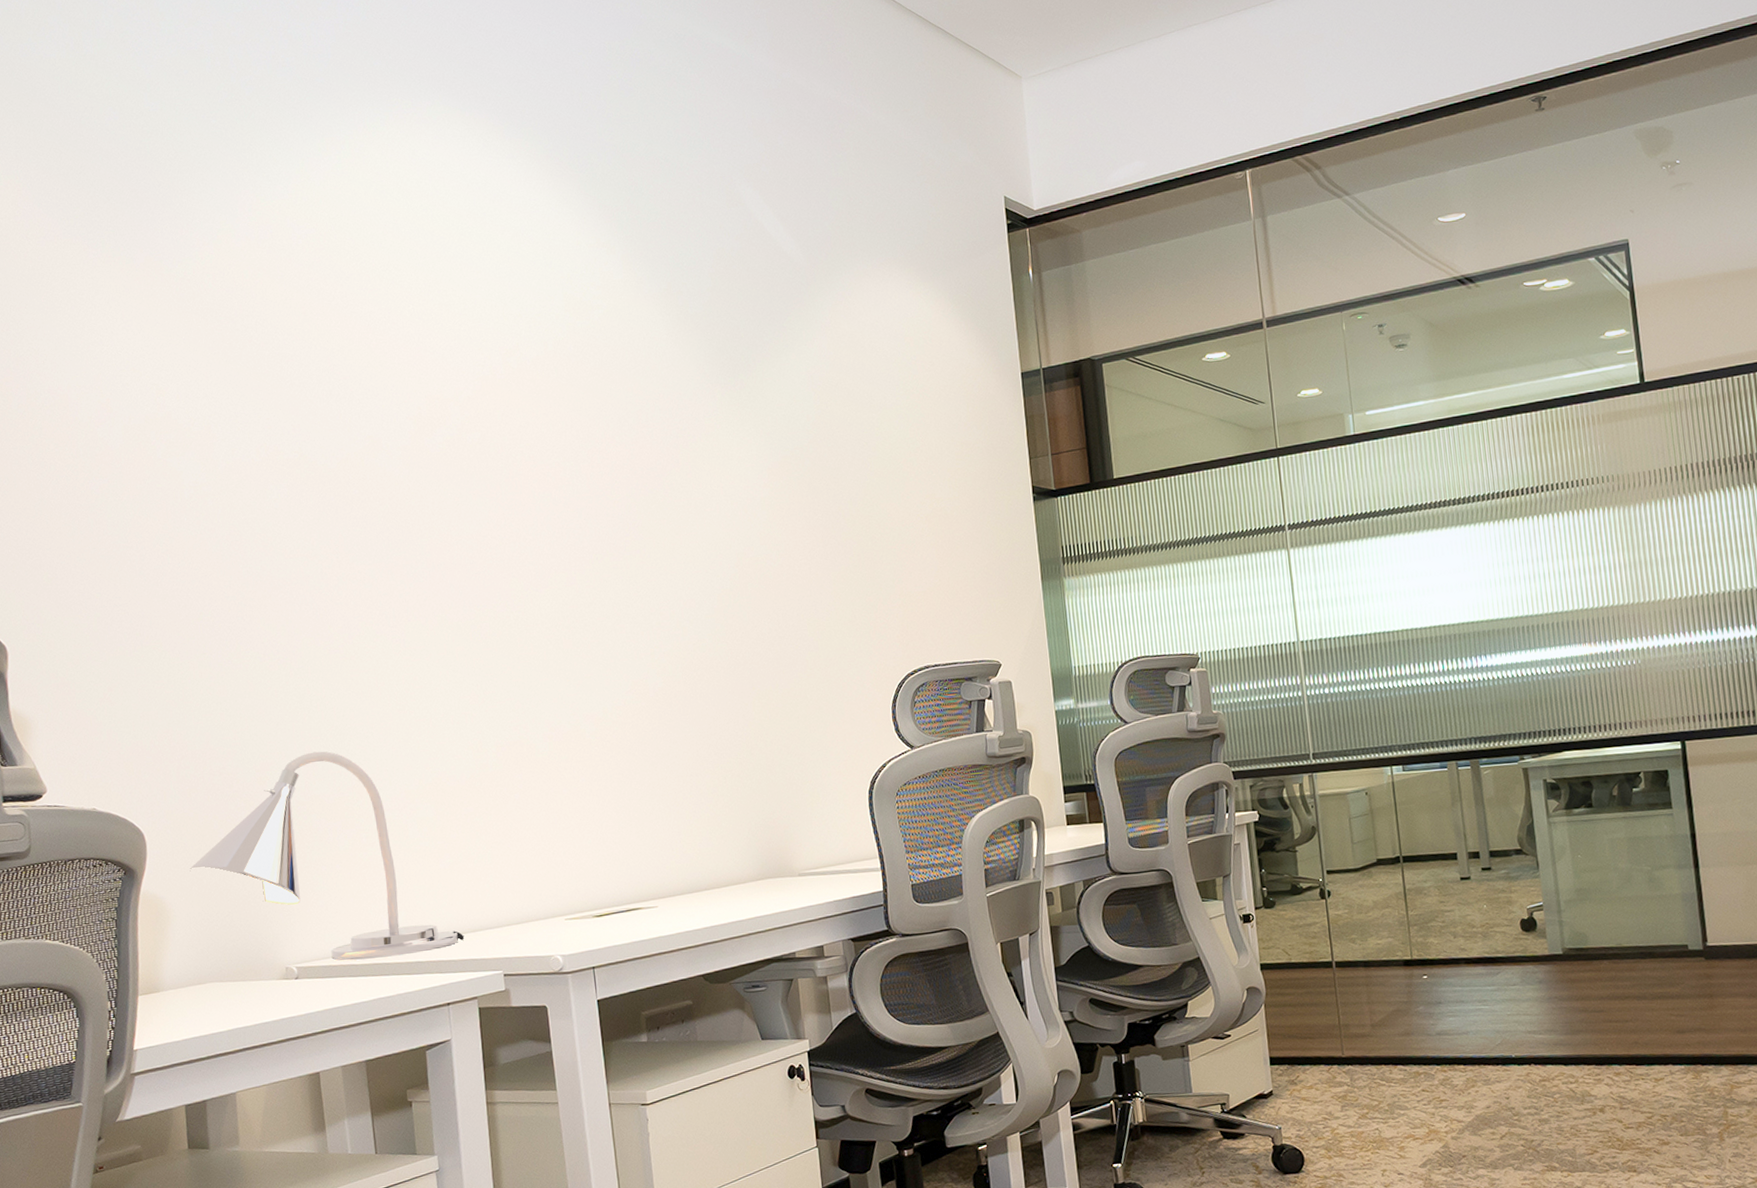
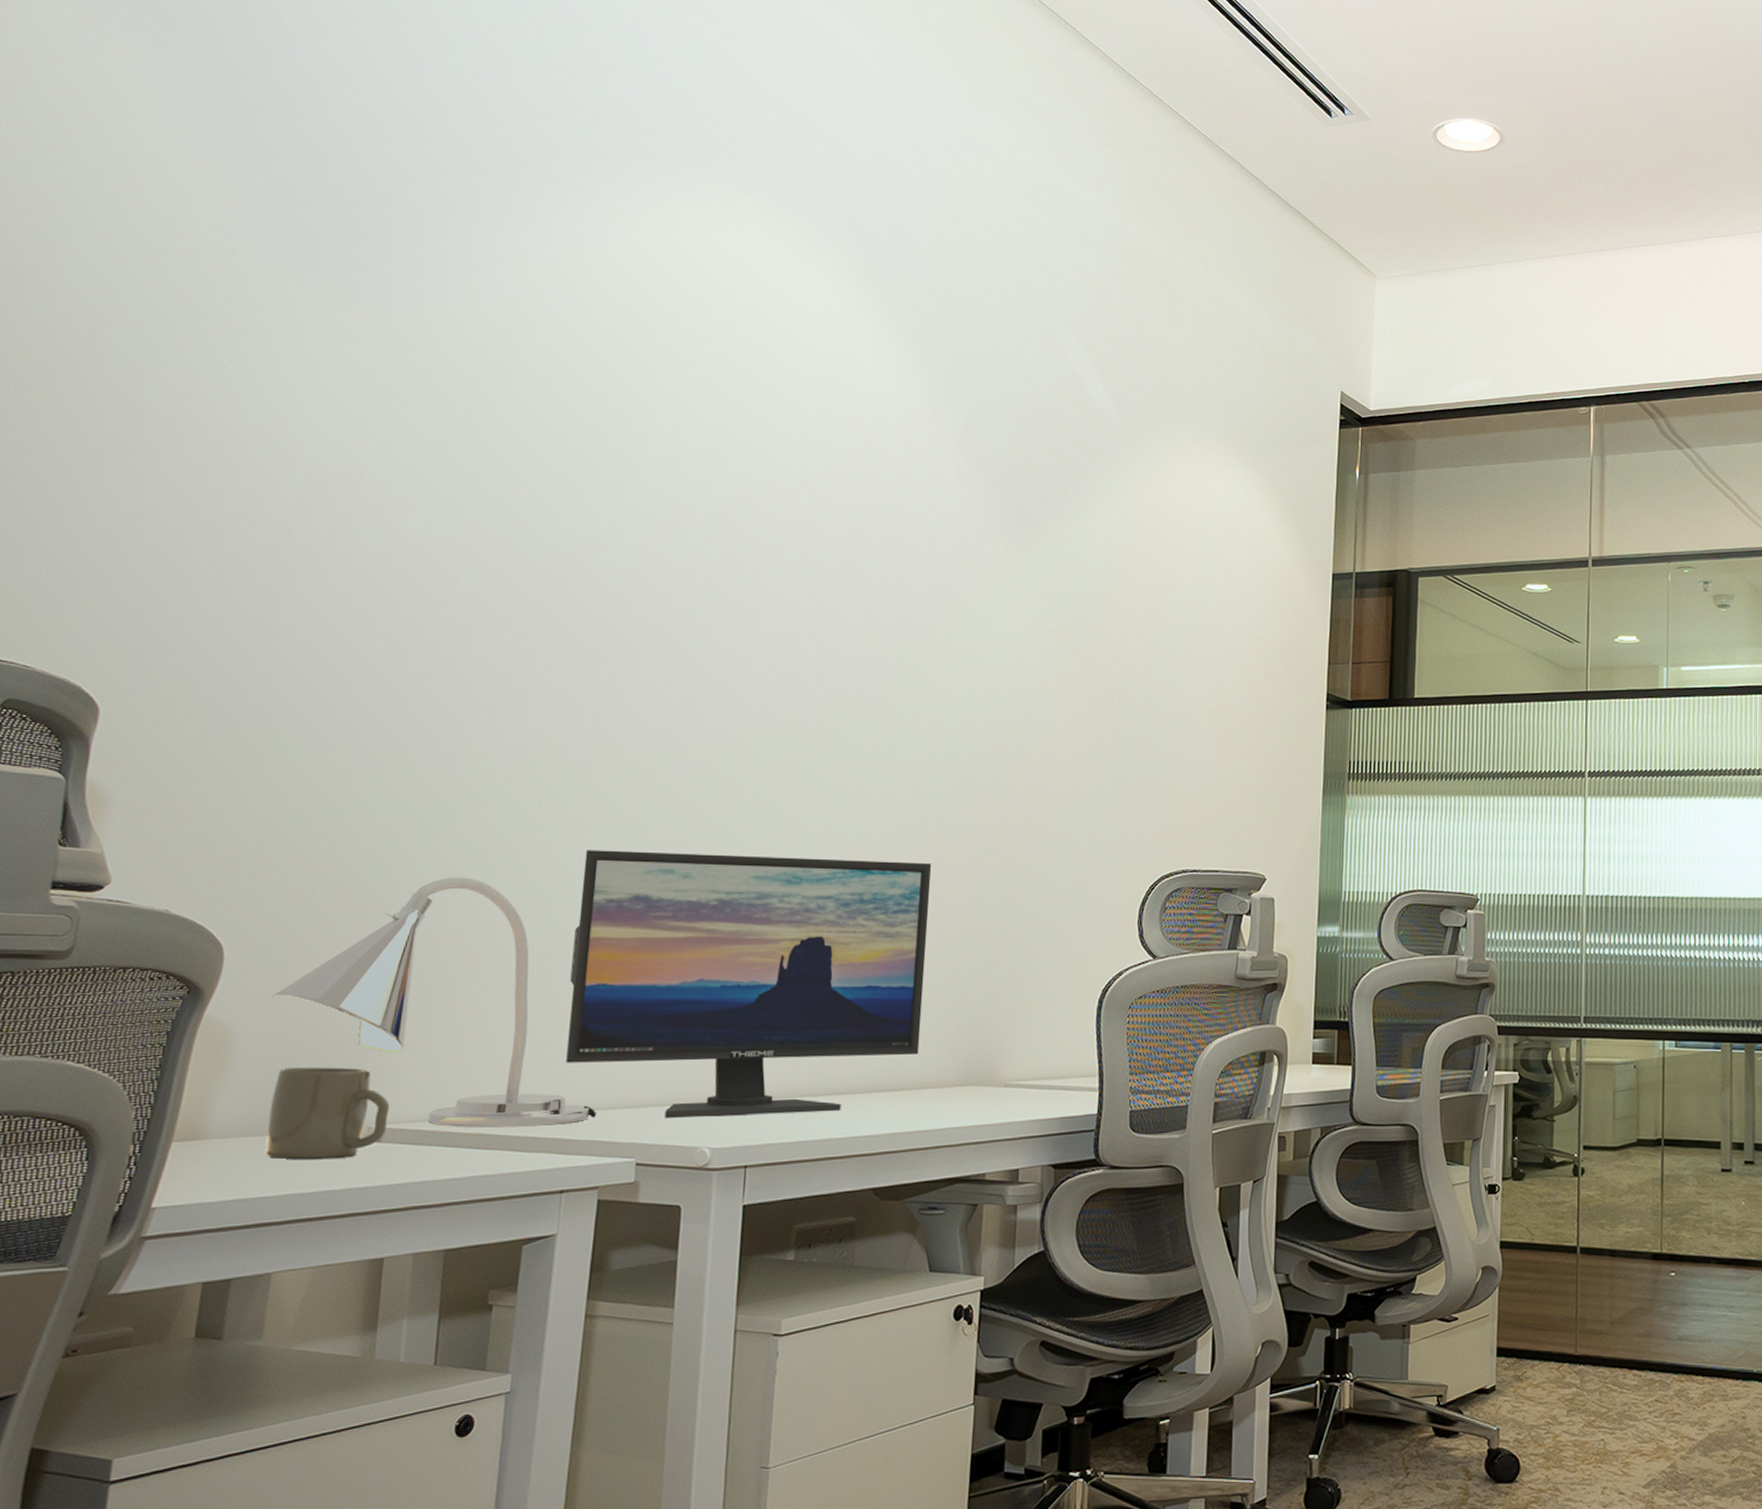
mug: none [206,920,300,1001] -> present [265,1067,390,1159]
computer monitor: none [413,689,721,935] -> present [566,850,932,1119]

